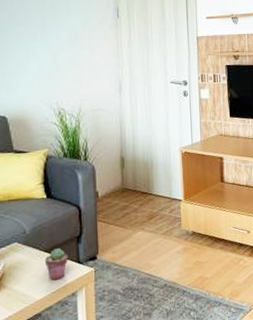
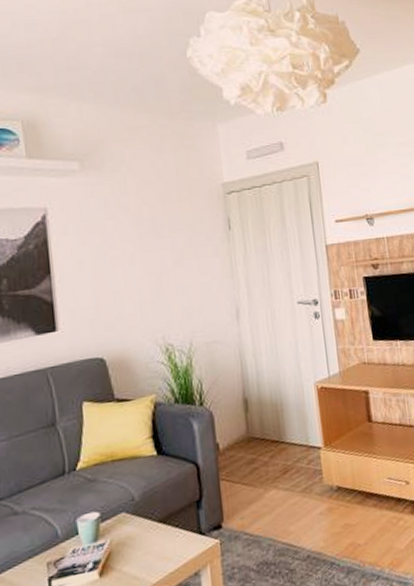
potted succulent: present [45,248,68,280] -> none [159,517,187,558]

